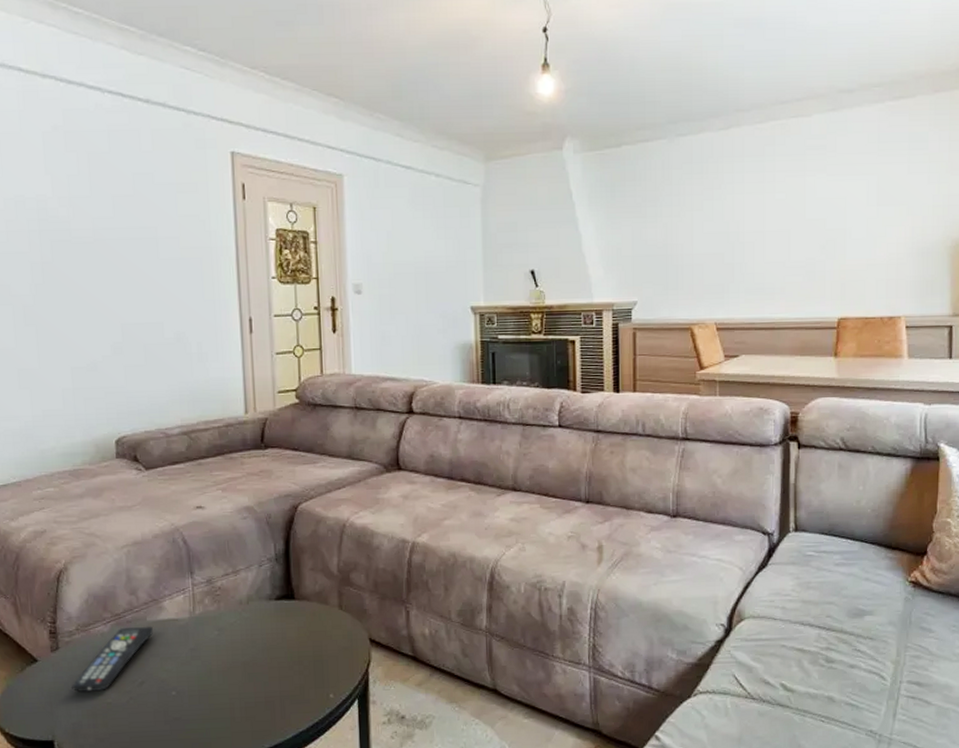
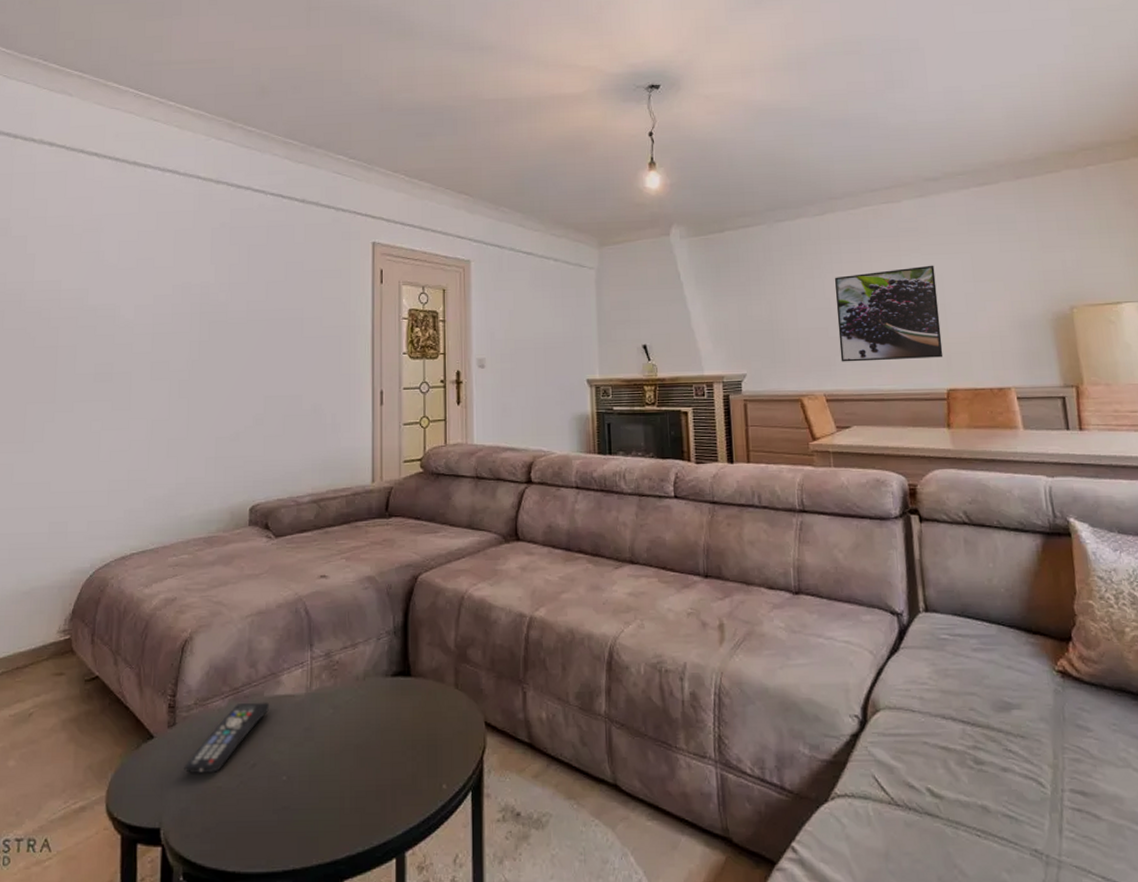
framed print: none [734,187,839,290] -> present [834,265,943,362]

